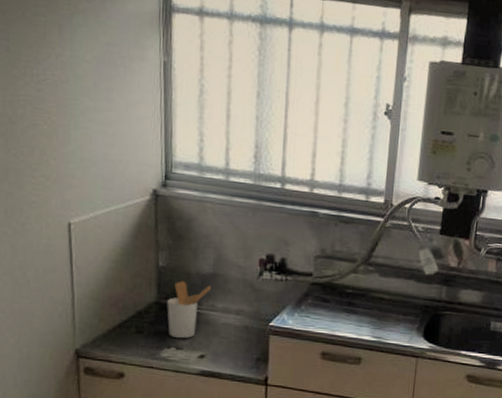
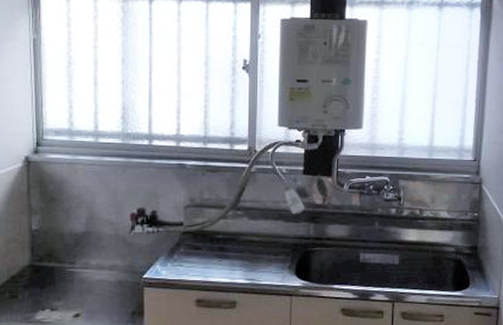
utensil holder: present [167,281,212,339] -> none [40,242,85,300]

